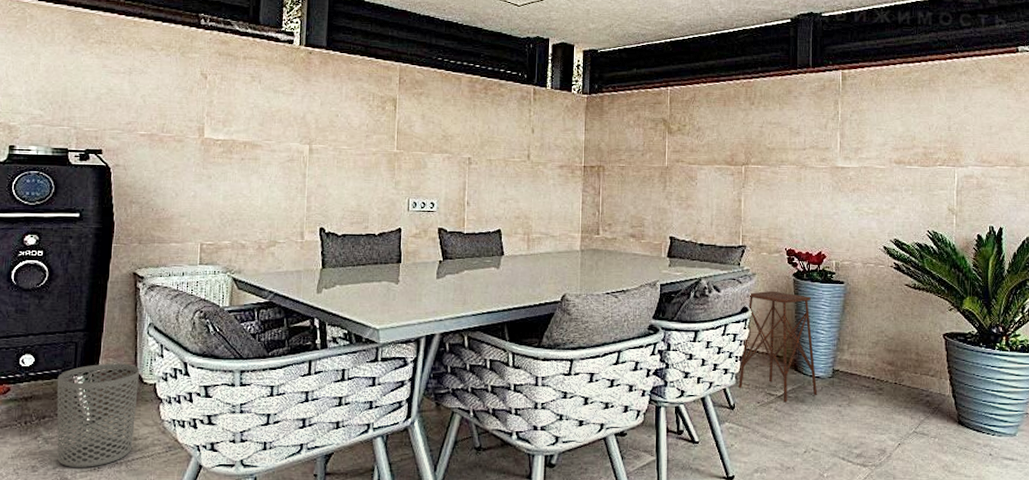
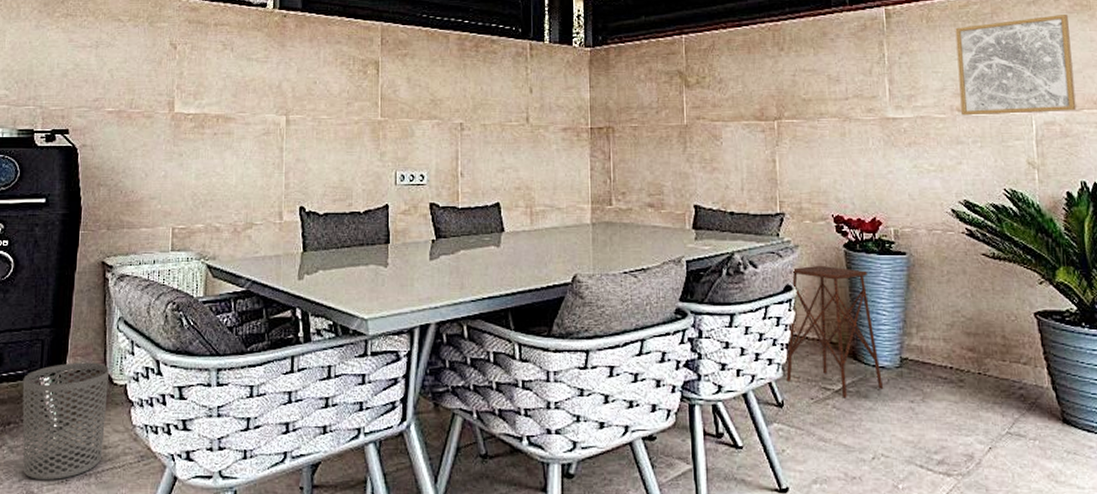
wall art: none [898,84,991,168] -> present [955,15,1077,116]

